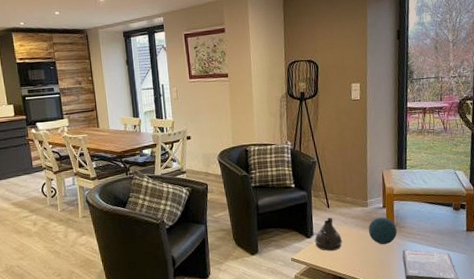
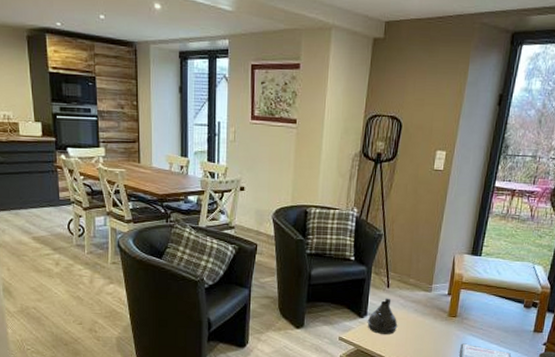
decorative orb: present [368,217,398,245] -> none [427,305,460,335]

